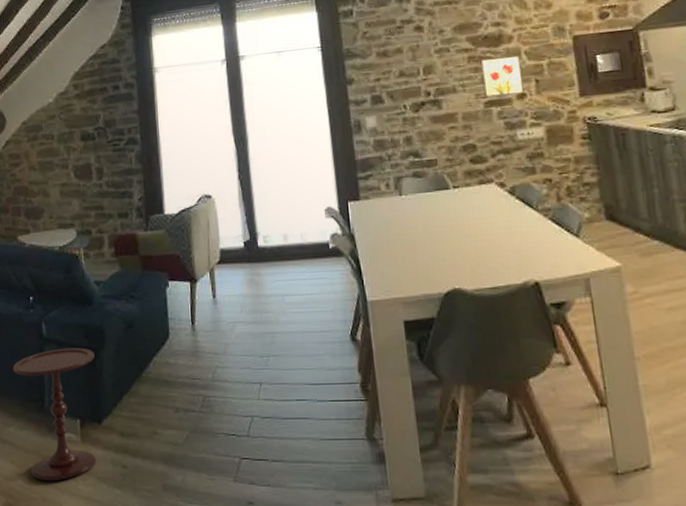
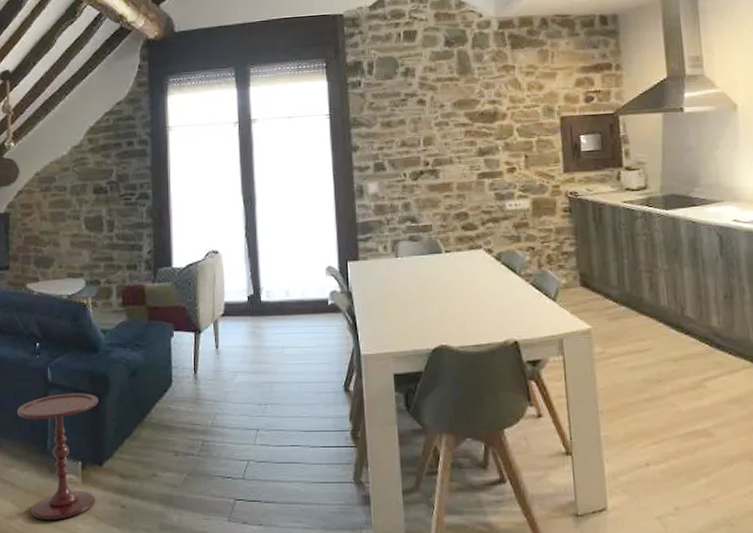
wall art: present [480,55,524,98] -> none [476,132,514,170]

